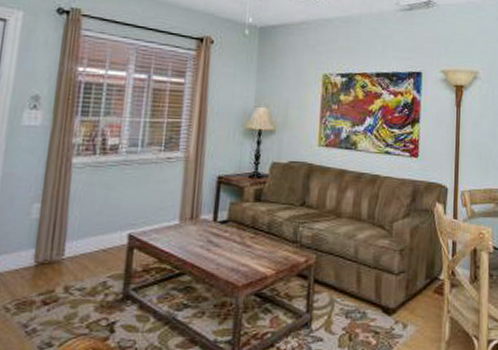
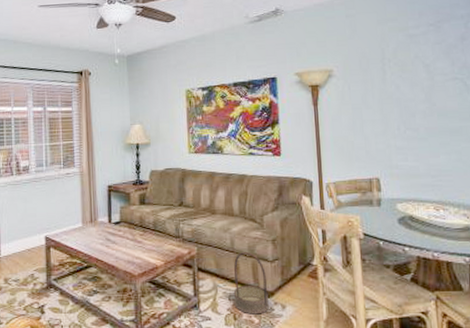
basket: none [351,263,390,335] -> present [233,252,269,315]

